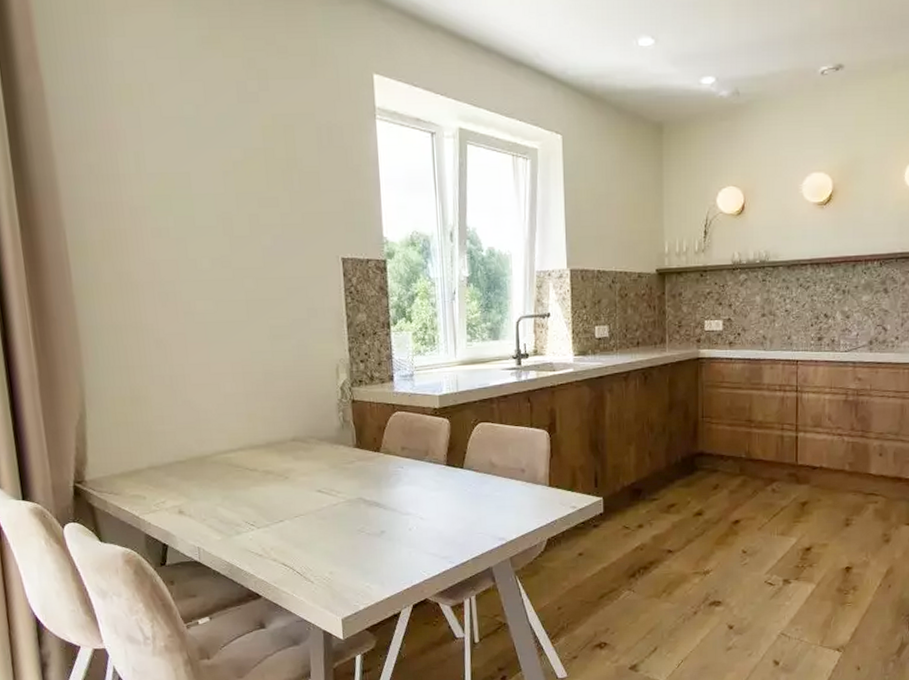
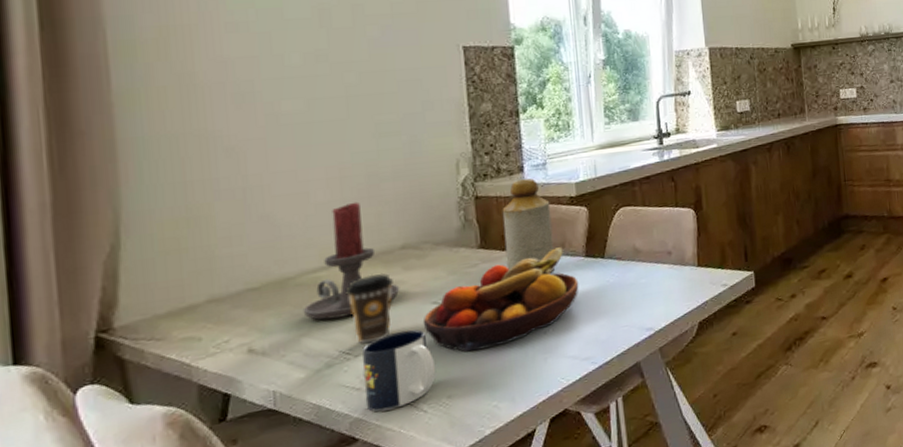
candle holder: none [217,396,292,495] -> present [302,201,400,321]
coffee cup: none [249,460,286,519] -> present [345,273,393,344]
mug: none [263,511,321,577] -> present [362,329,436,412]
fruit bowl: none [309,454,440,537] -> present [423,247,579,352]
bottle: none [374,388,419,475] -> present [502,178,554,271]

